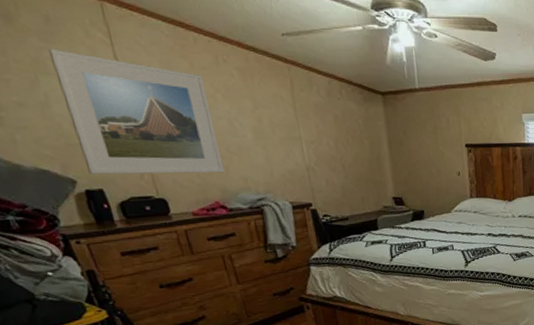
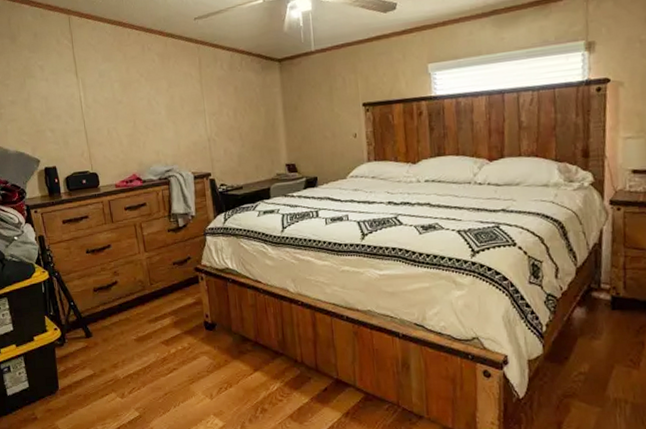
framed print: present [47,48,224,175] -> none [33,56,142,155]

